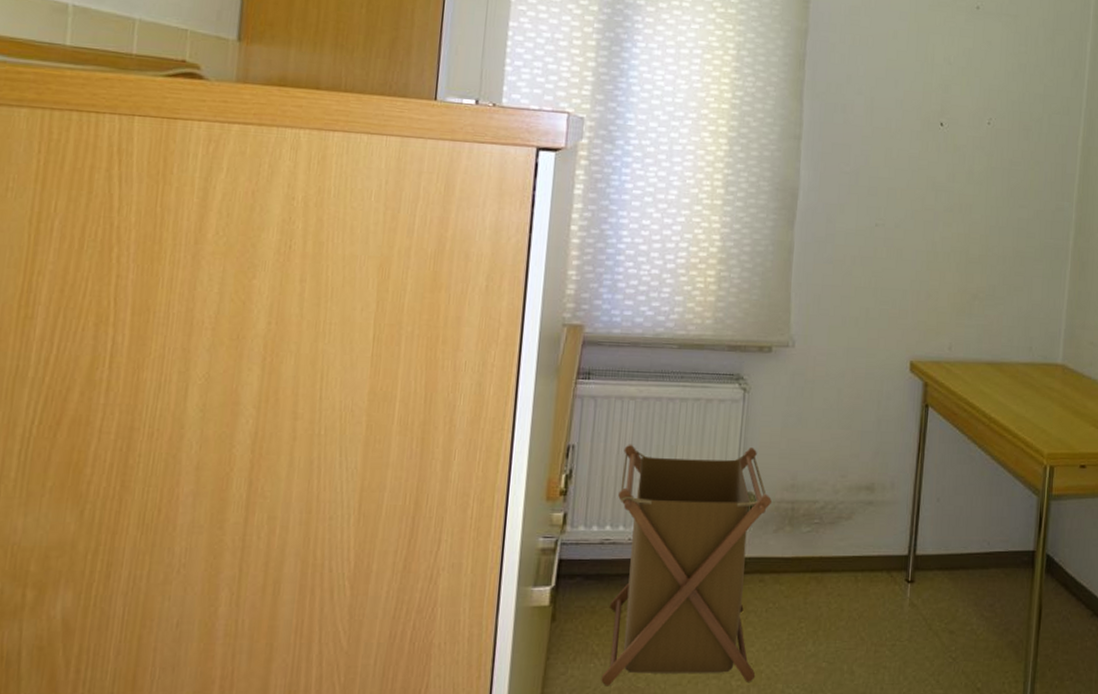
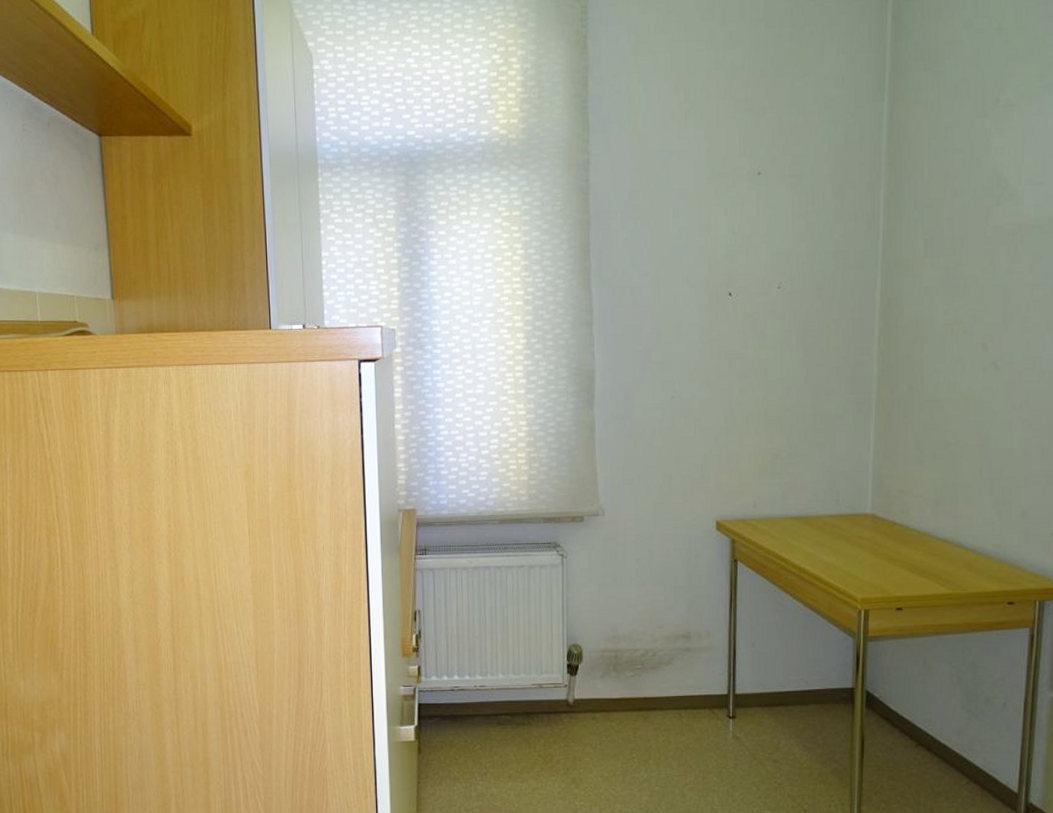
laundry basket: present [601,444,772,686] -> none [462,604,596,805]

